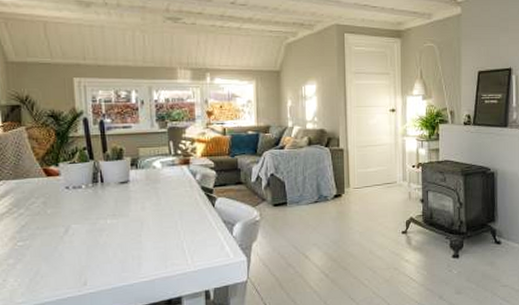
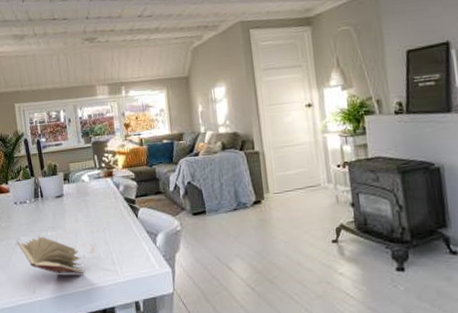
book: none [67,217,178,264] -> present [17,228,108,274]

